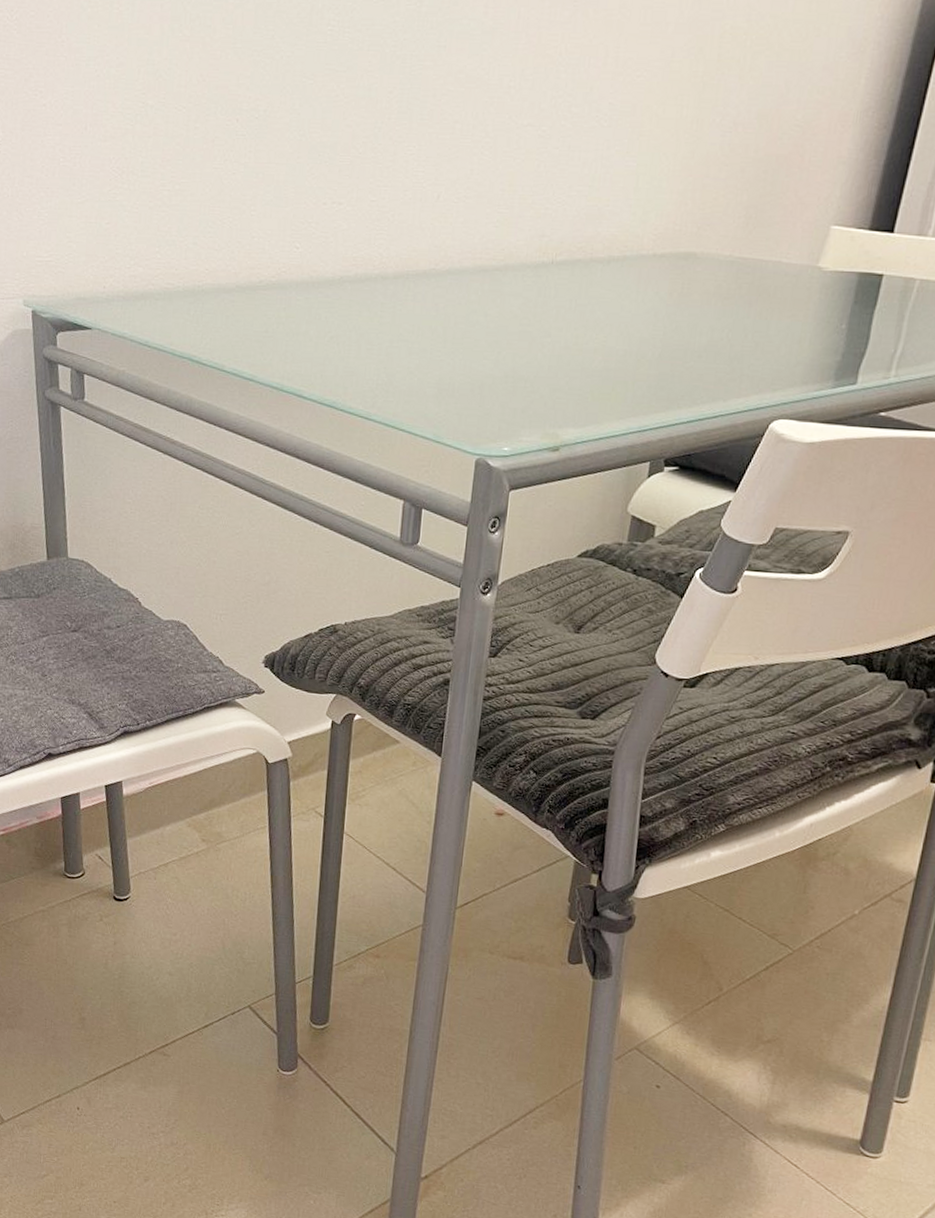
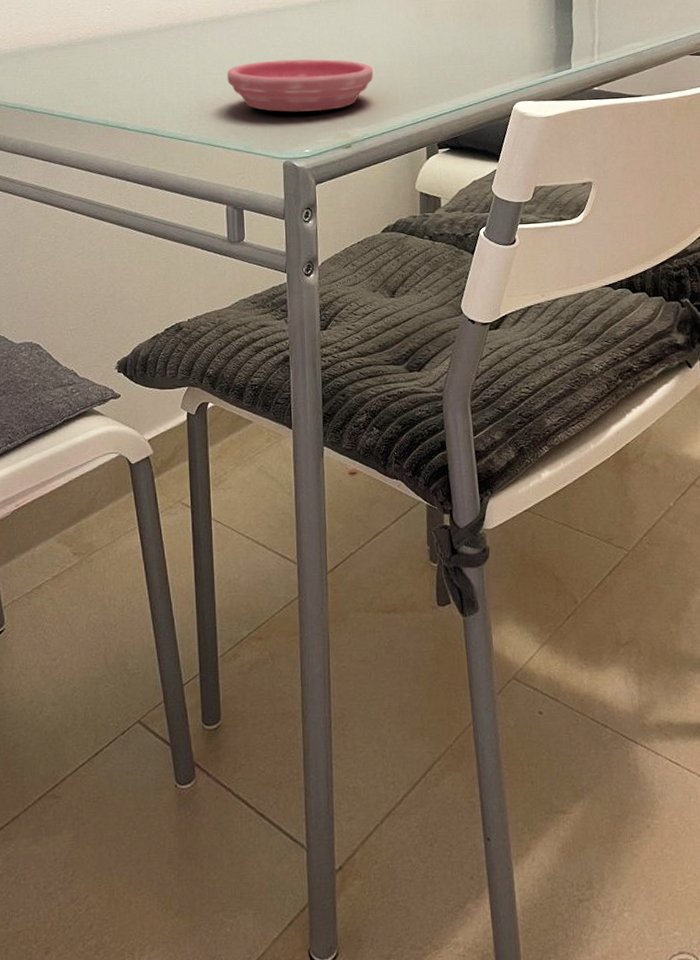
saucer: none [424,332,603,403] -> present [227,59,374,112]

